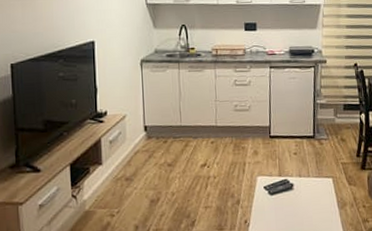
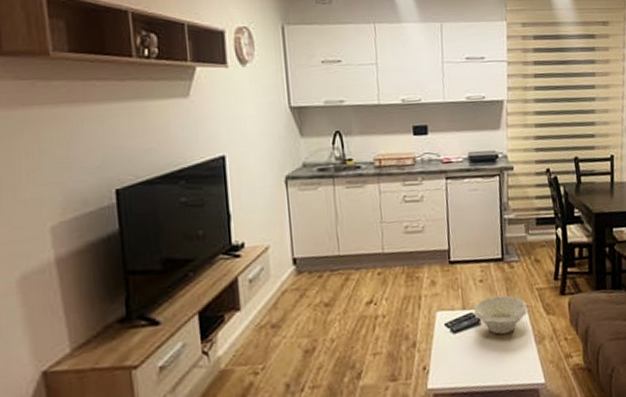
bowl: none [288,167,334,199] -> present [473,295,528,335]

